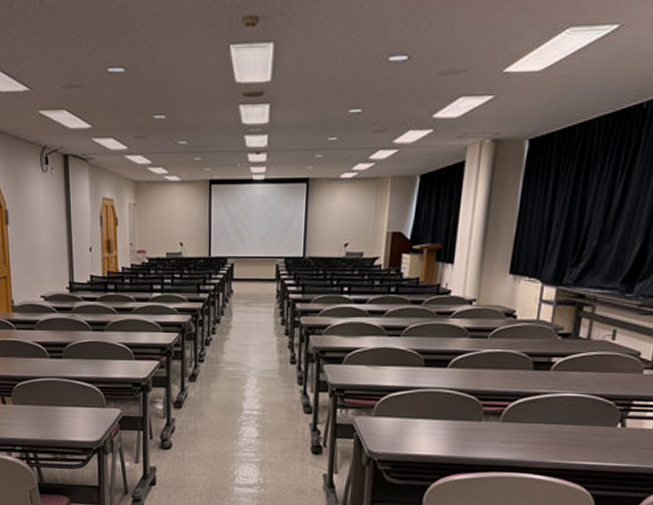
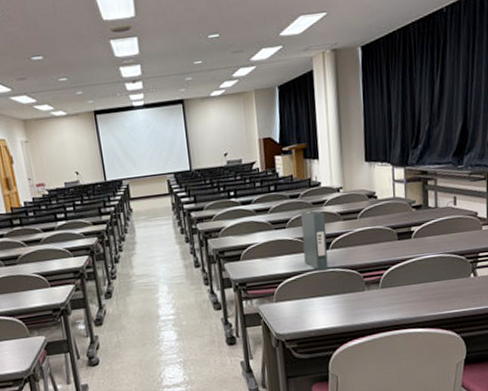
binder: none [416,319,450,390] -> present [300,209,328,271]

